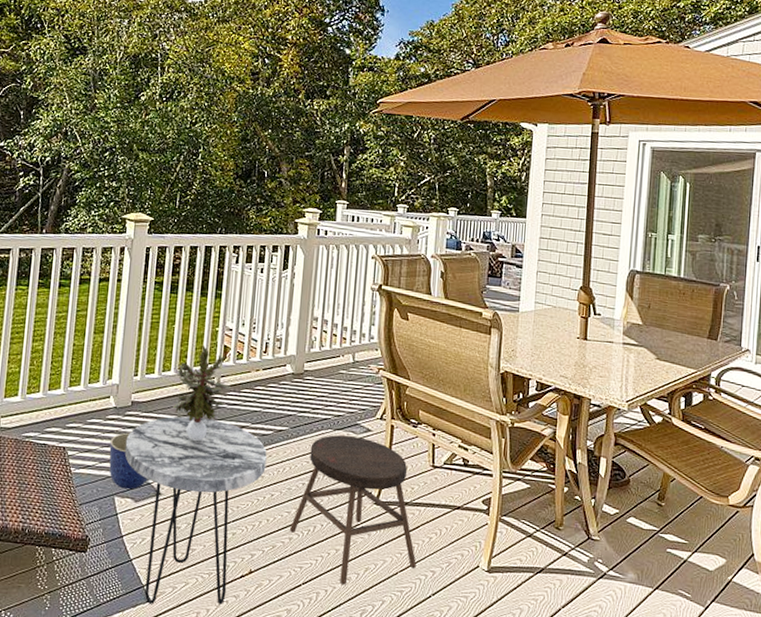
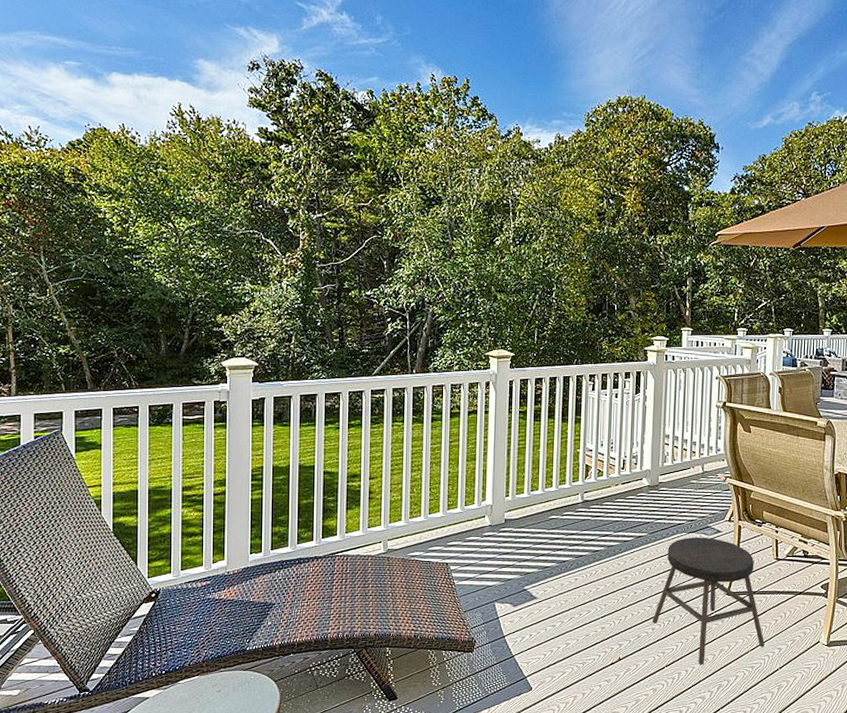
planter: present [109,432,148,490] -> none [487,546,524,596]
side table: present [124,416,267,605] -> none [501,529,629,692]
potted plant: present [173,345,232,442] -> none [542,465,594,551]

